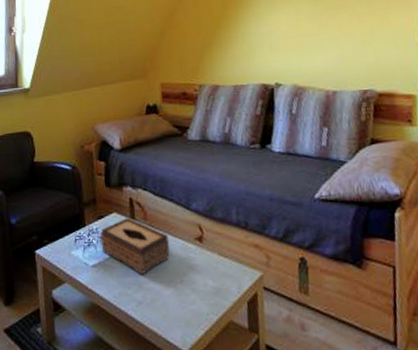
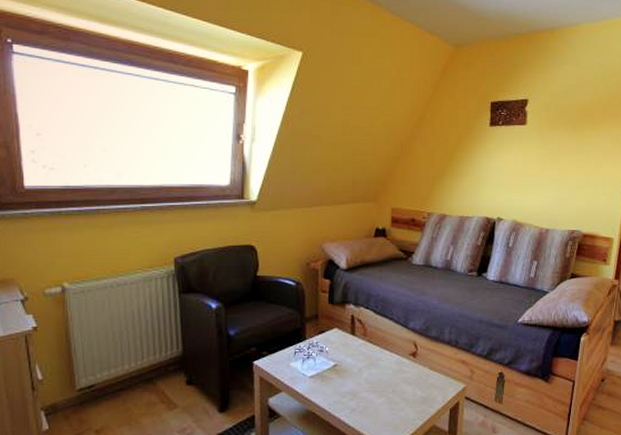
tissue box: present [100,218,170,275] -> none [320,333,386,386]

